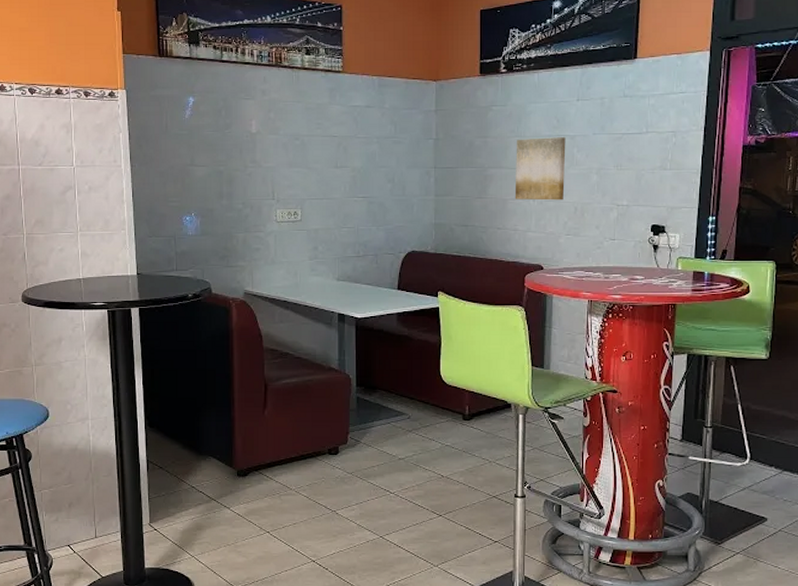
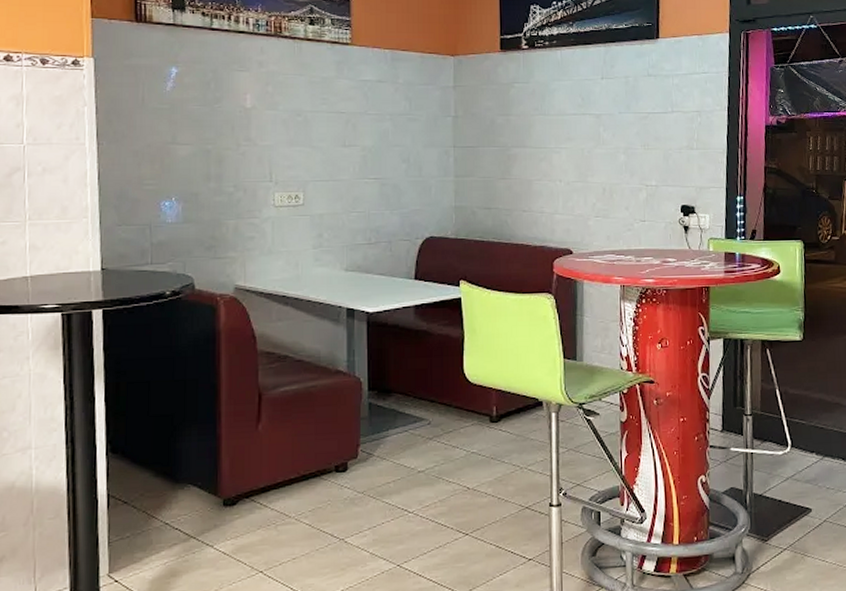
wall art: present [514,137,566,201] -> none [540,116,592,181]

